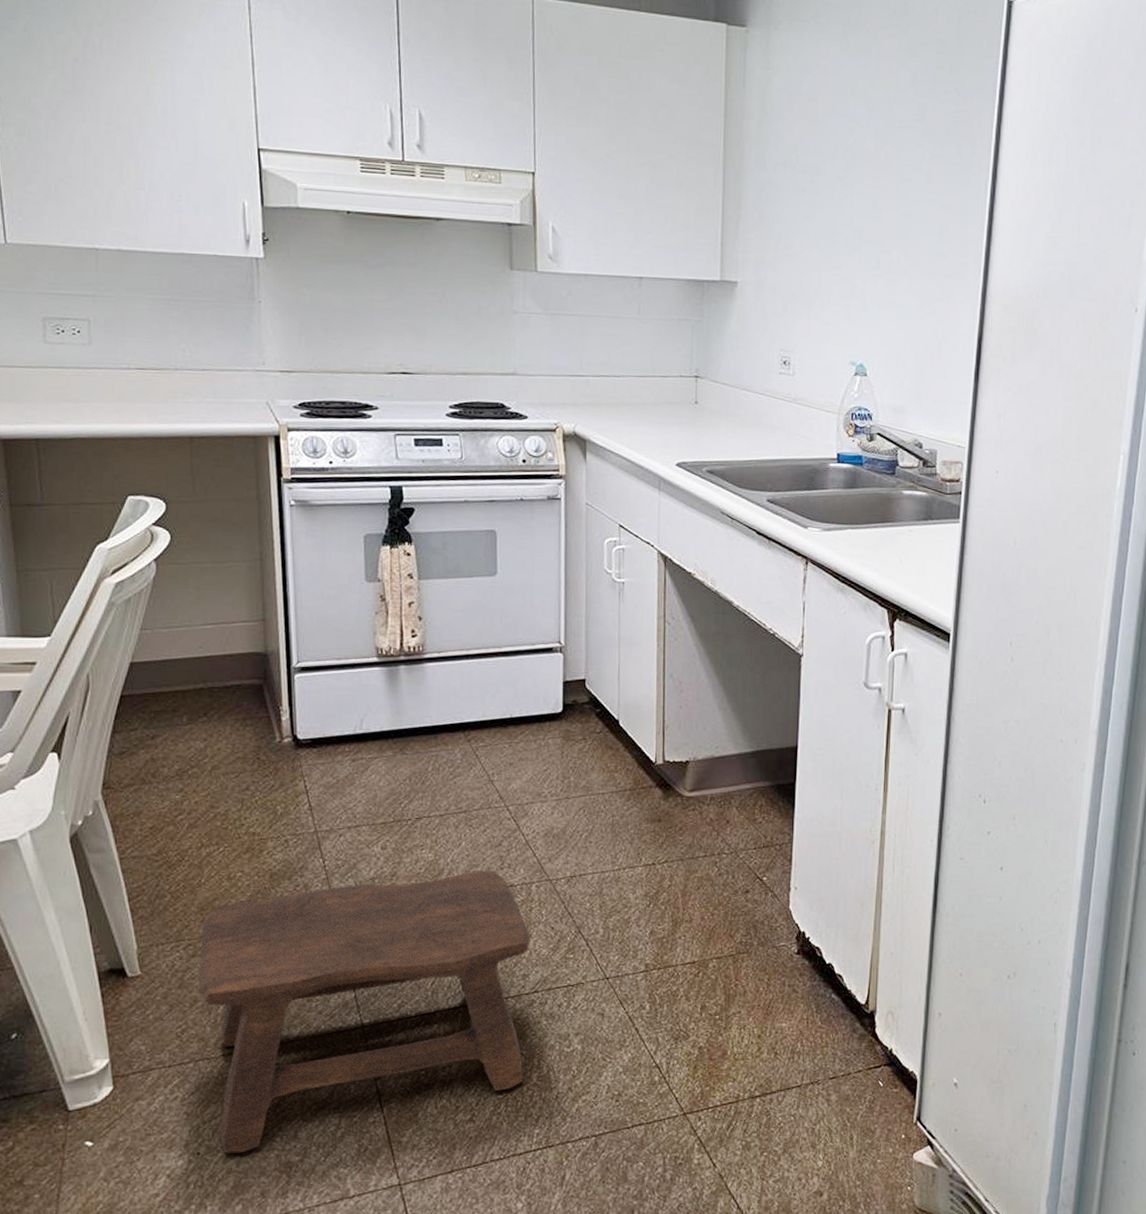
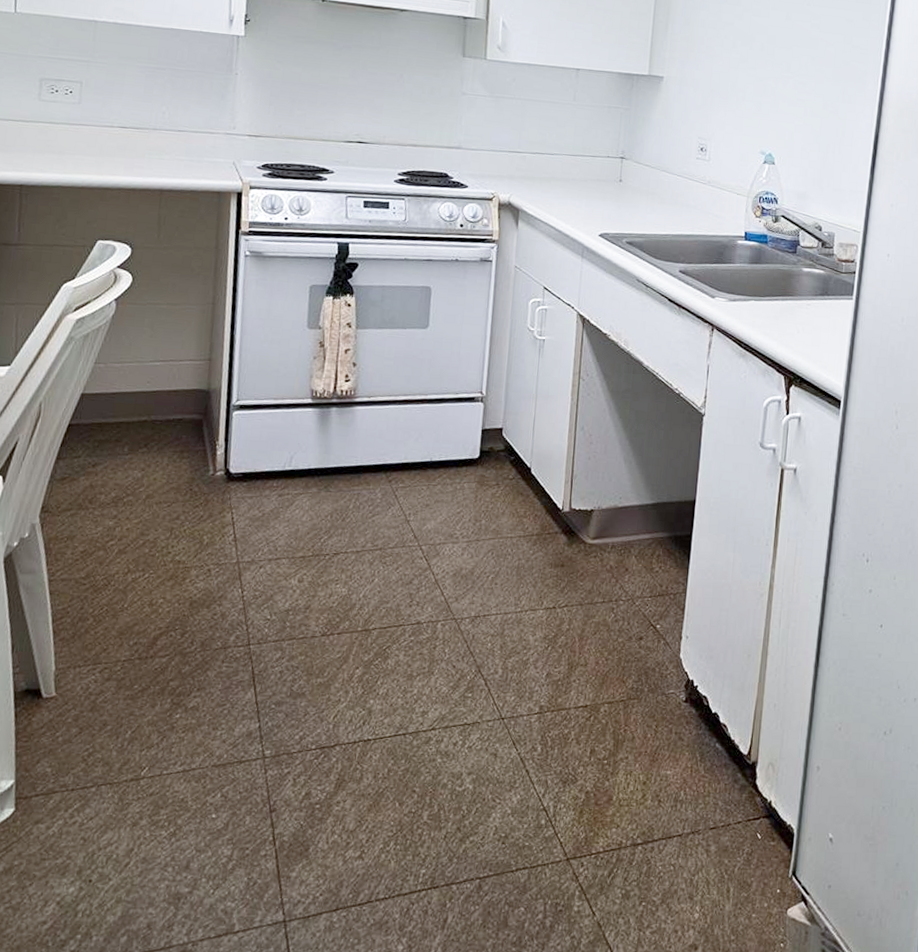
stool: present [198,871,530,1153] -> none [109,607,433,882]

